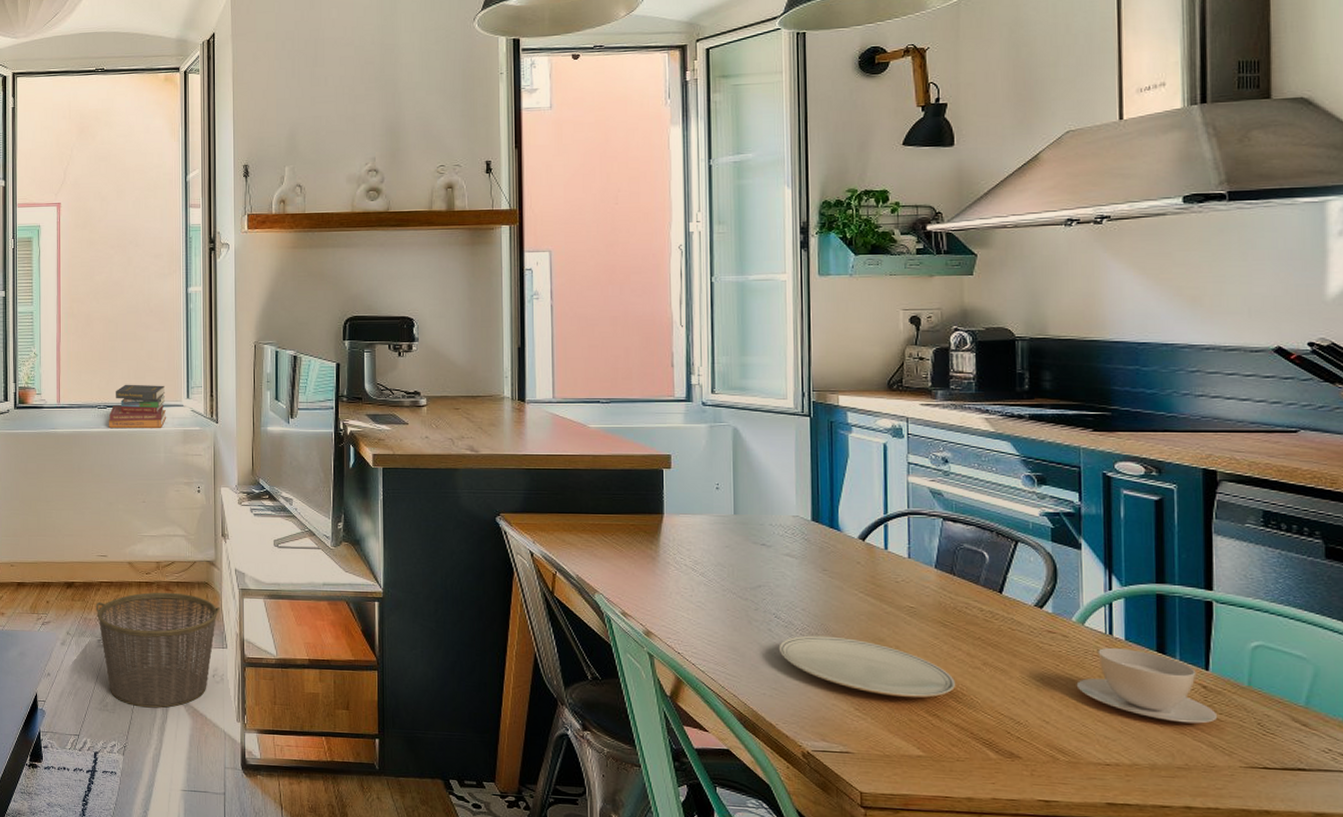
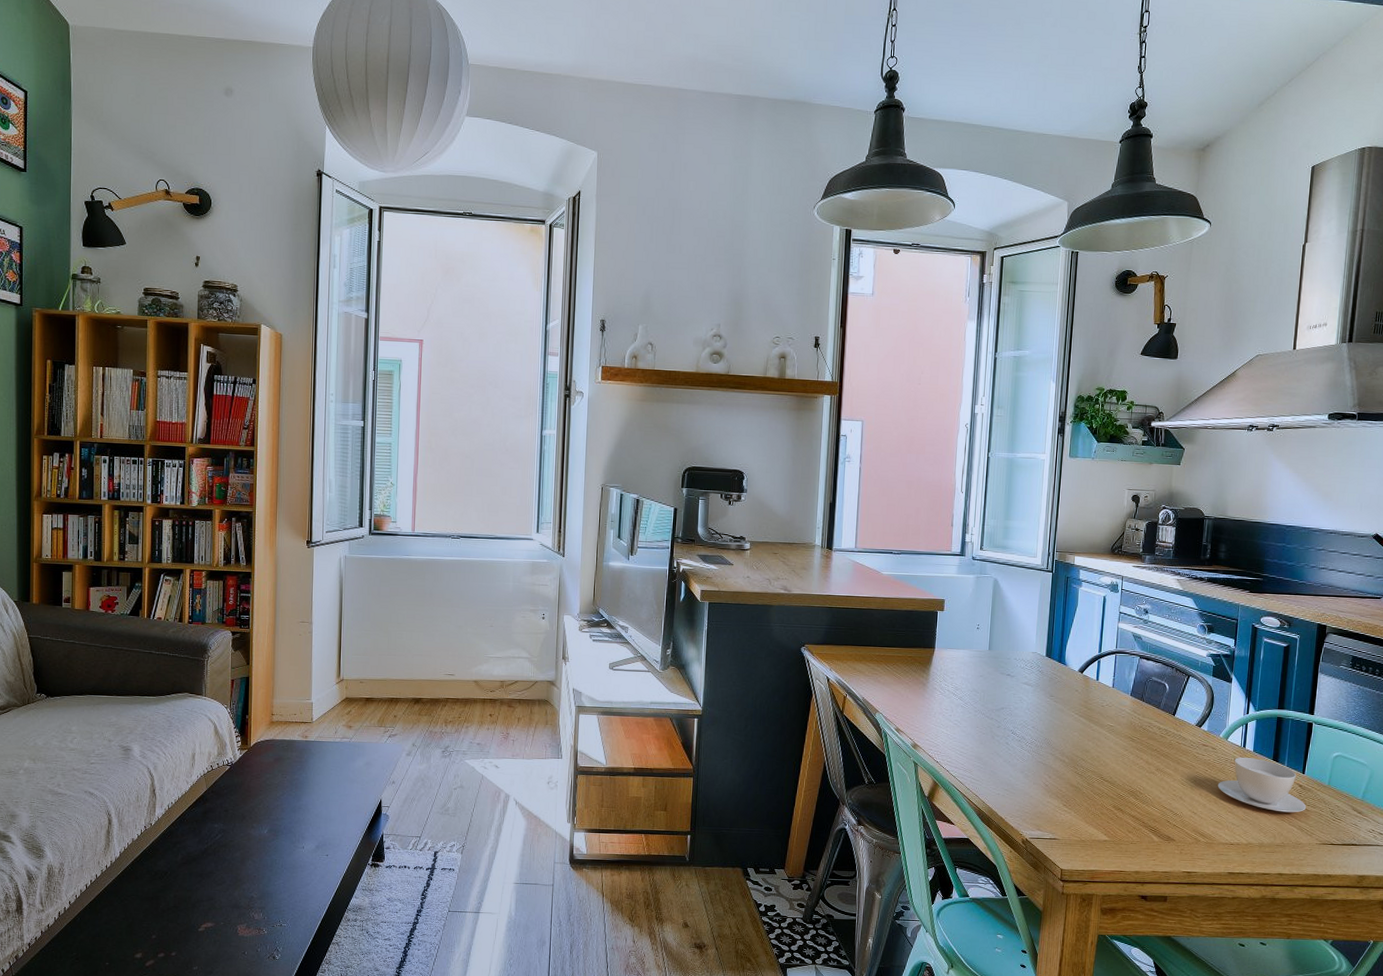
basket: present [95,592,220,708] -> none [441,708,557,812]
books: present [108,384,166,428] -> none [461,517,517,559]
plate: present [778,635,956,698] -> none [1012,747,1136,796]

